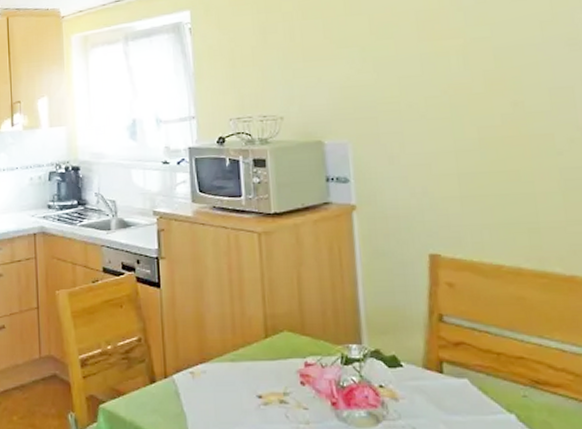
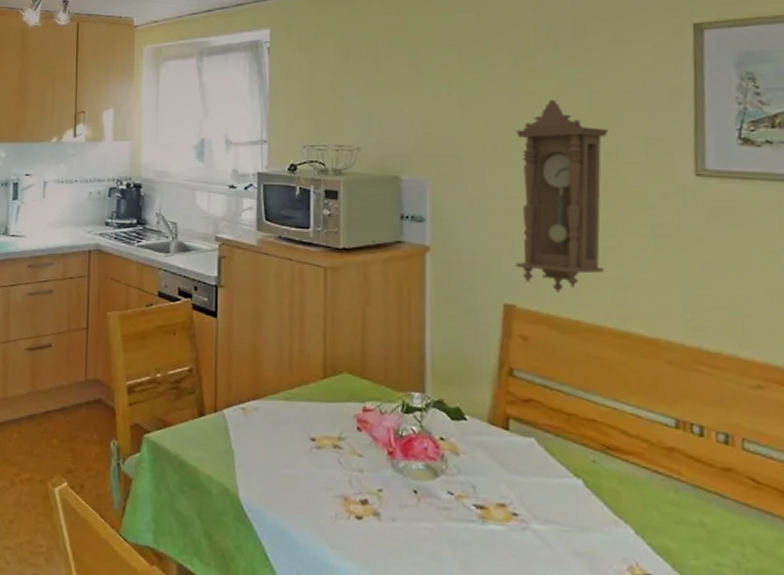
pendulum clock: none [428,58,521,240] -> present [515,99,609,293]

